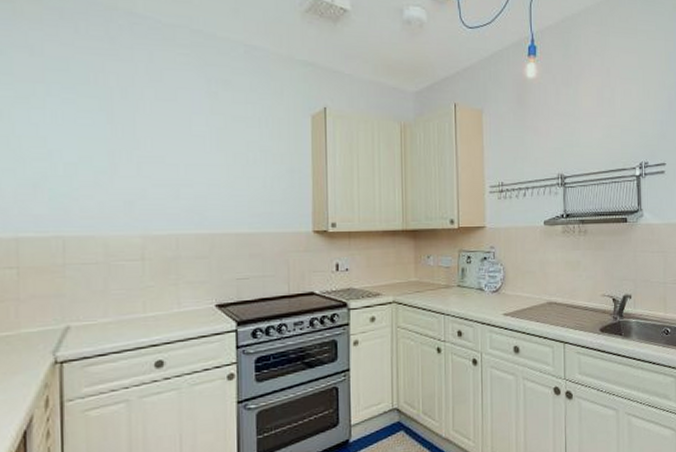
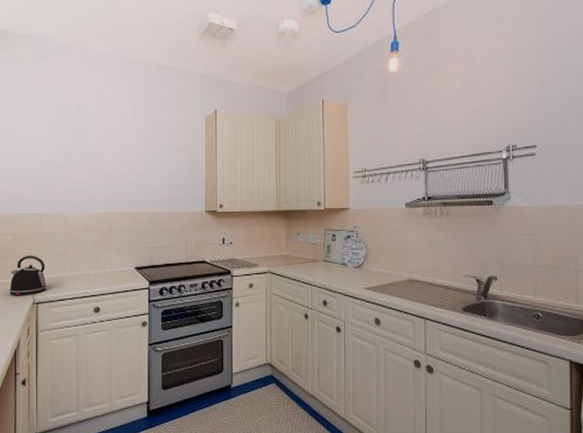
kettle: none [12,295,77,355] -> present [9,255,47,296]

